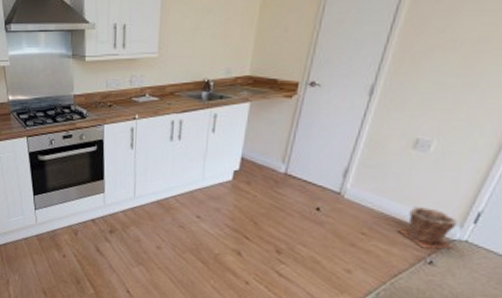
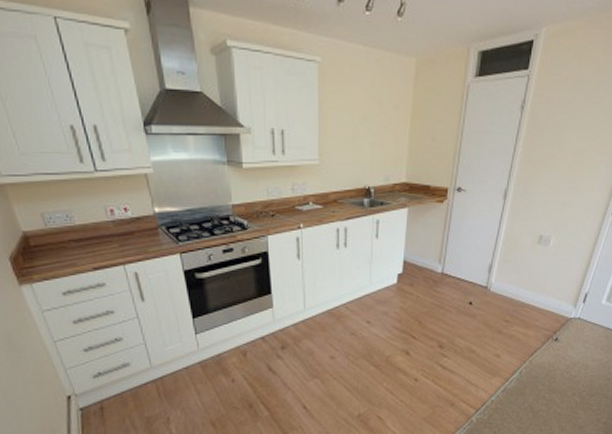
plant pot: present [397,205,457,250] -> none [532,292,572,328]

